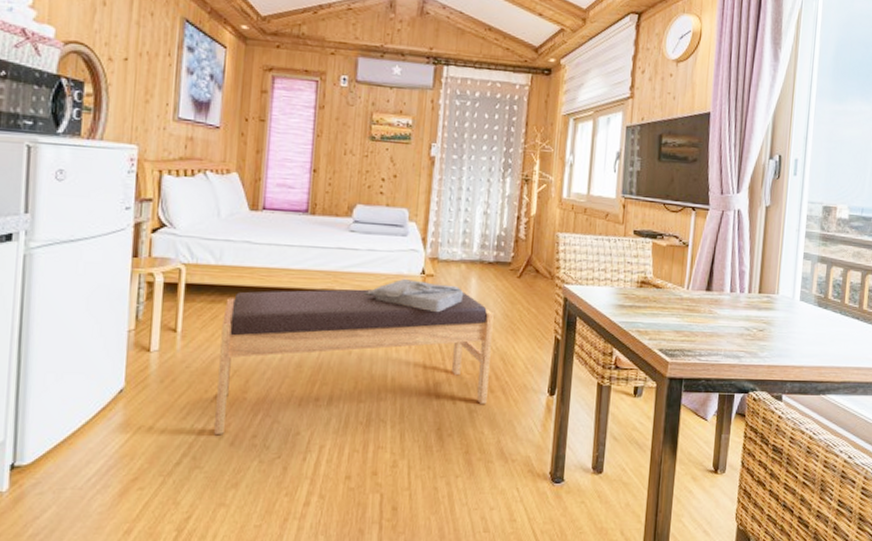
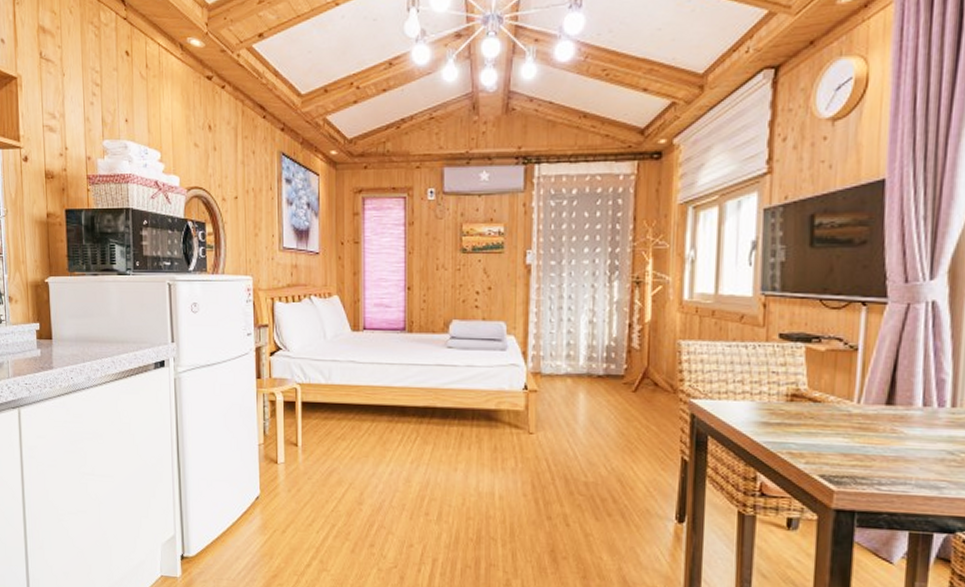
bench: present [214,289,494,436] -> none [336,405,607,543]
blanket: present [364,279,464,312] -> none [465,395,572,429]

